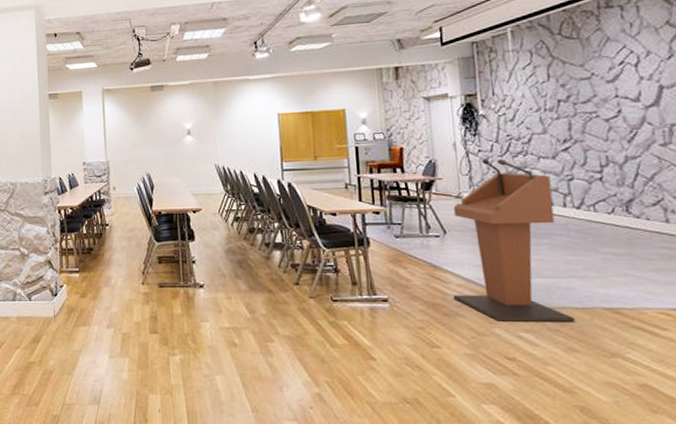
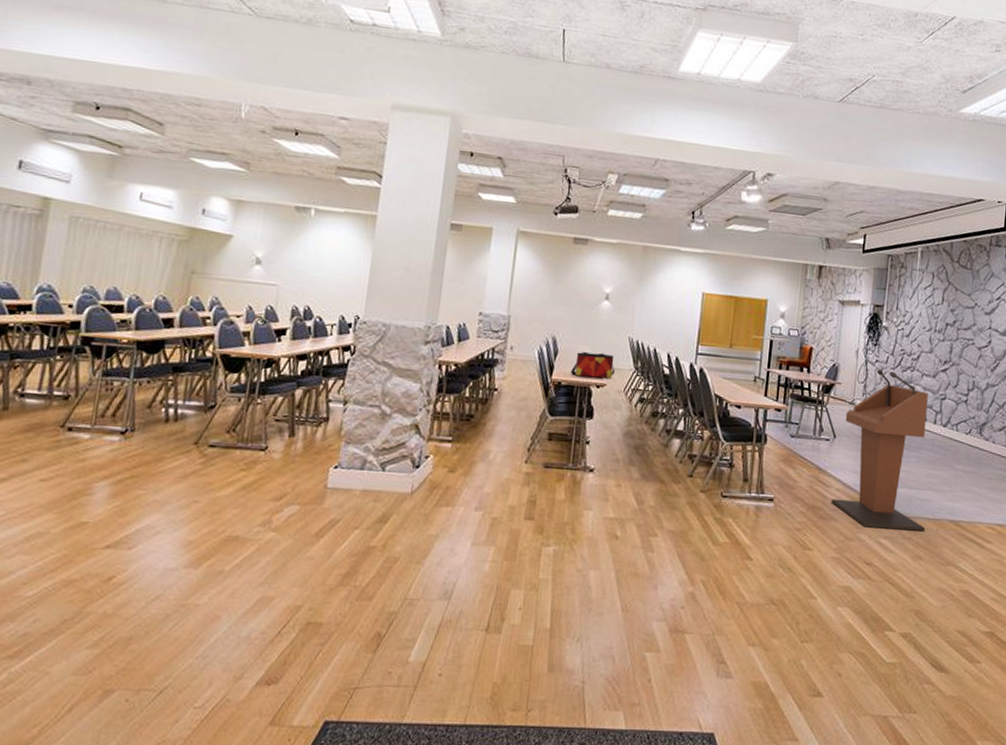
bag: none [167,181,207,206] -> present [570,351,615,380]

